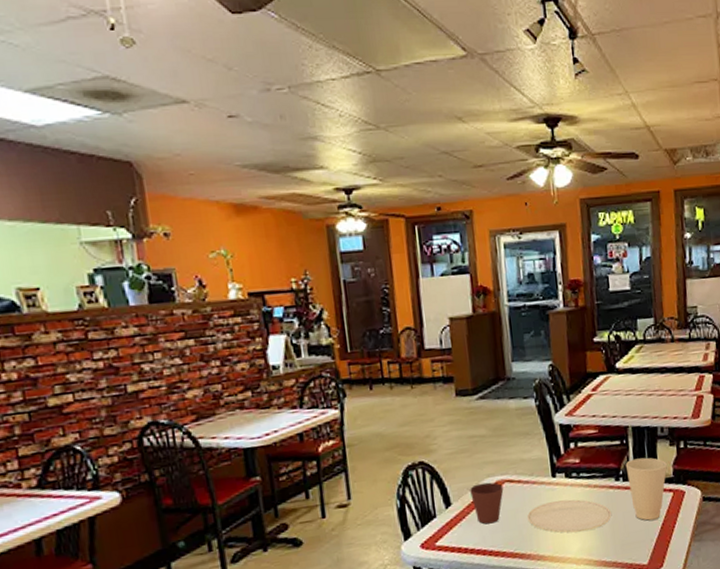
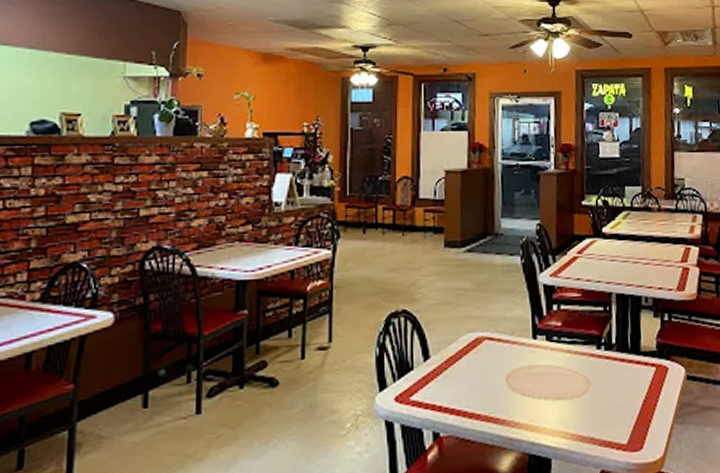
cup: present [470,482,504,524] -> none [450,338,483,382]
cup: present [625,457,667,521] -> none [607,327,651,396]

